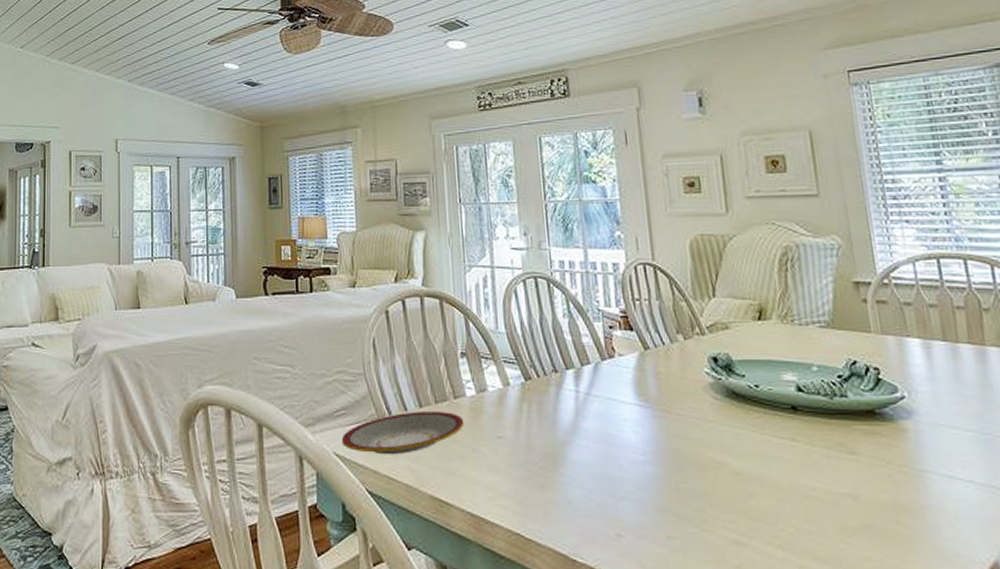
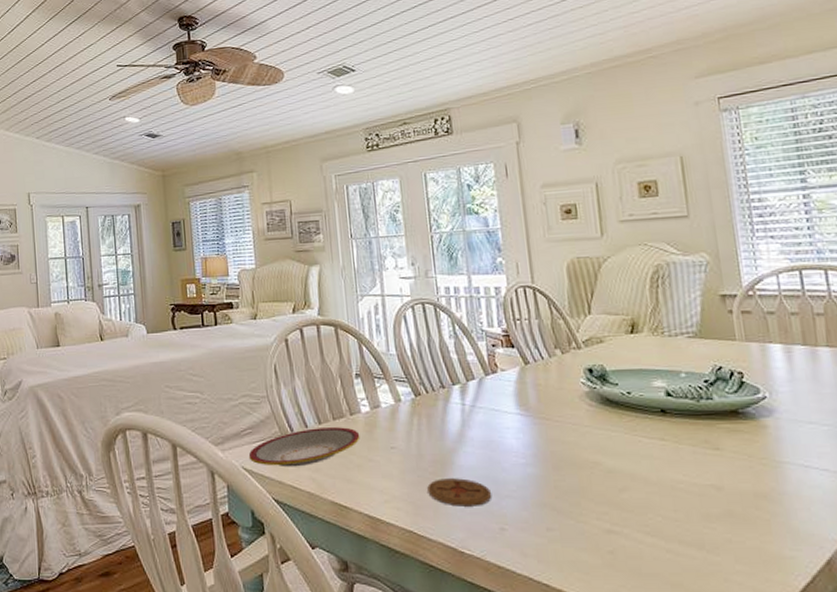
coaster: none [537,474,608,508] -> present [427,478,492,507]

